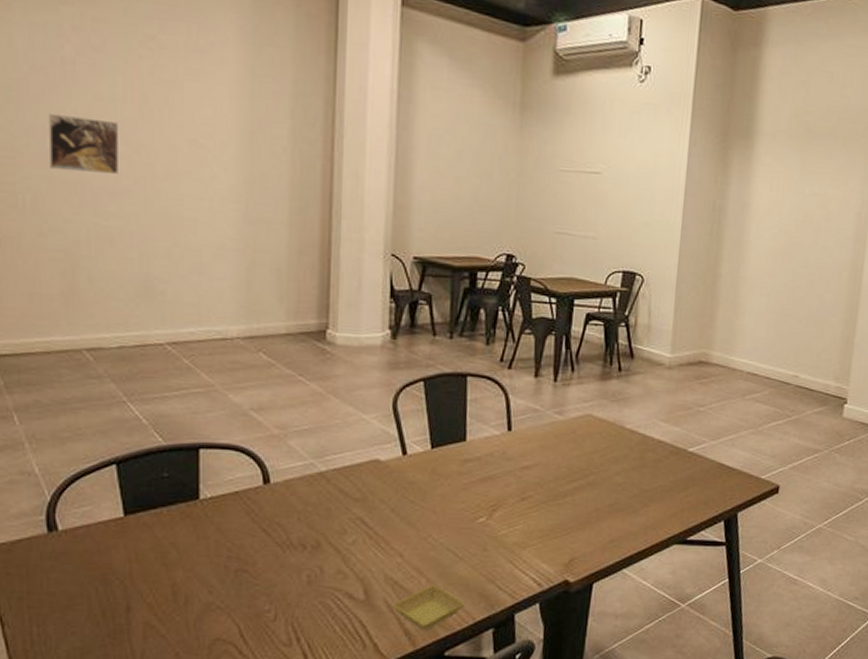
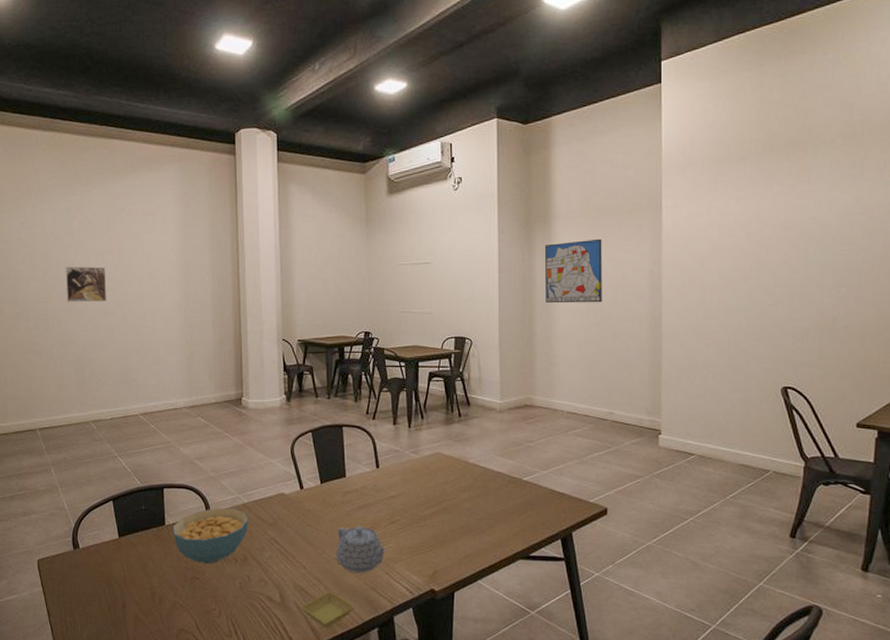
cereal bowl: none [211,477,326,551] -> present [172,508,249,564]
teapot: none [445,502,513,563] -> present [336,525,387,574]
wall art: none [736,166,809,245] -> present [544,238,602,304]

